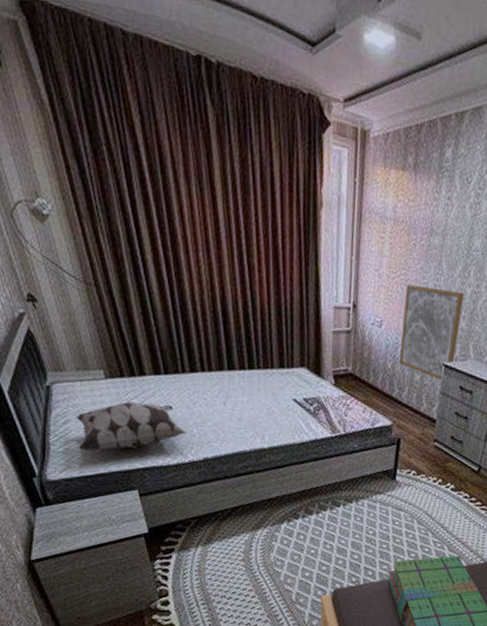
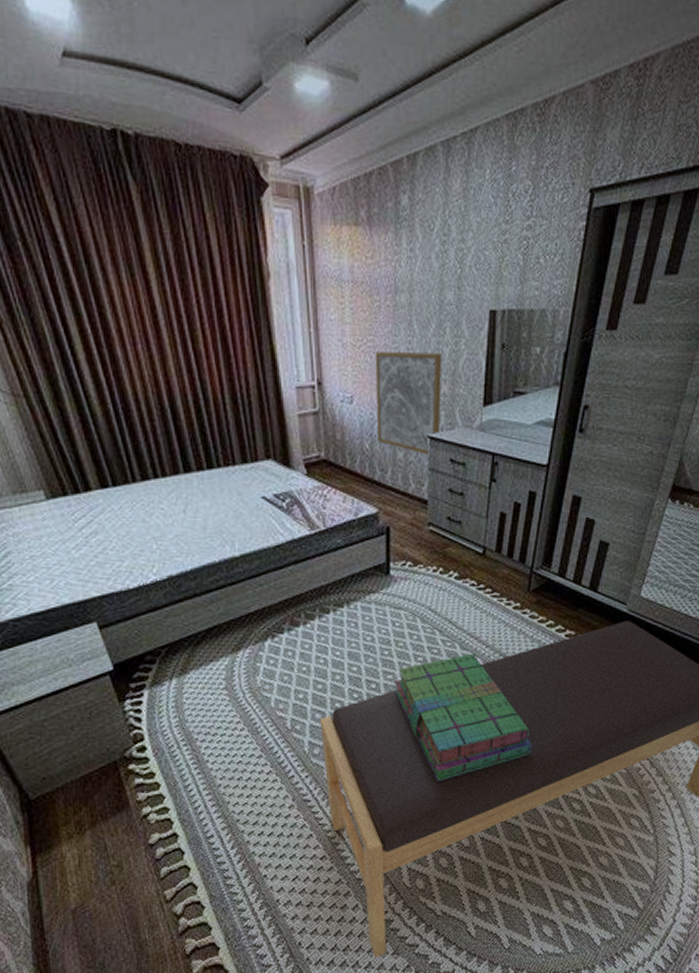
decorative pillow: present [75,401,187,451] -> none [17,520,146,583]

